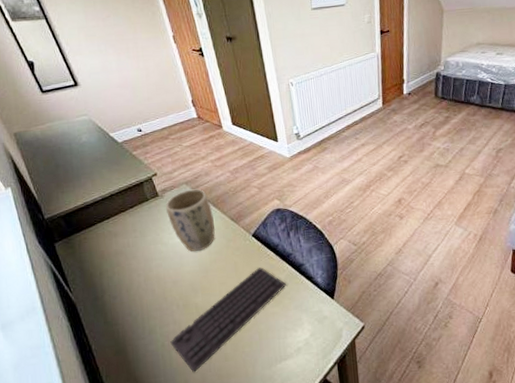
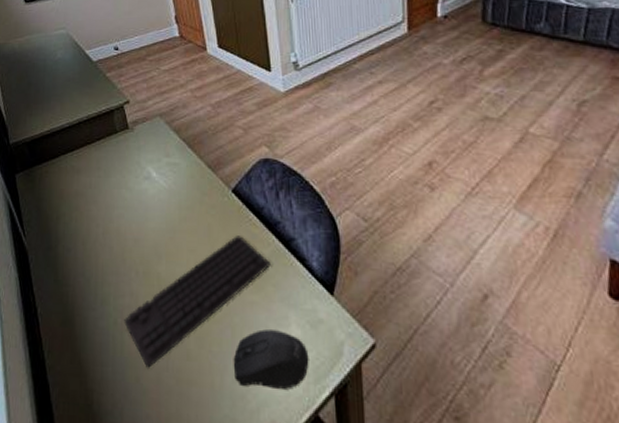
plant pot: present [165,189,216,252] -> none [134,124,189,204]
computer mouse: none [261,328,318,370] -> present [233,329,309,389]

